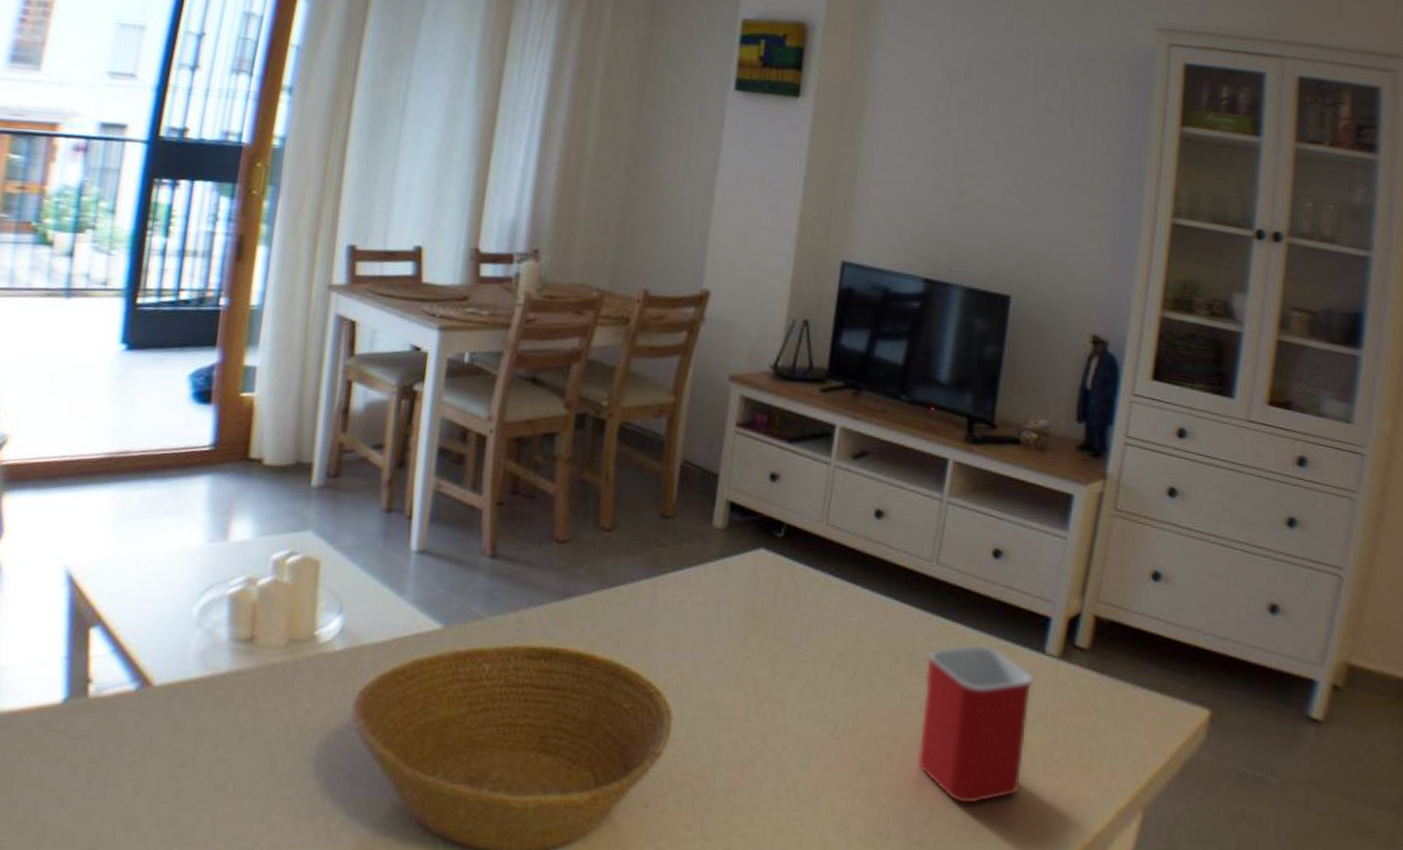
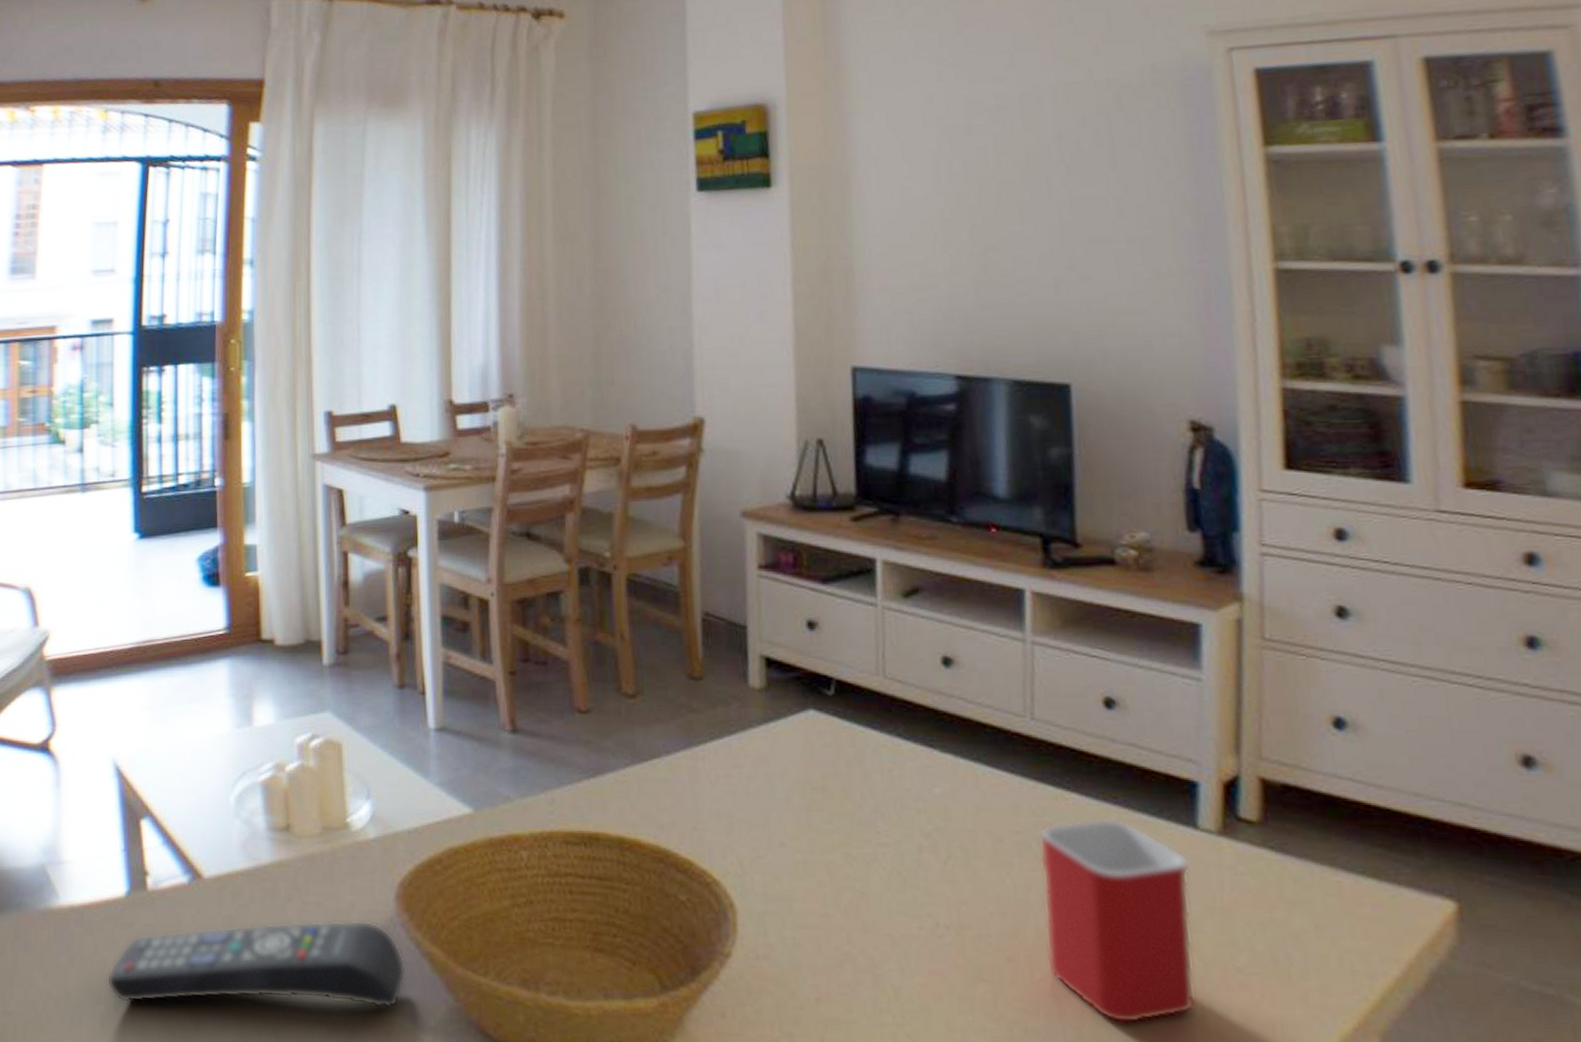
remote control: none [28,725,356,807] -> present [106,920,406,1009]

